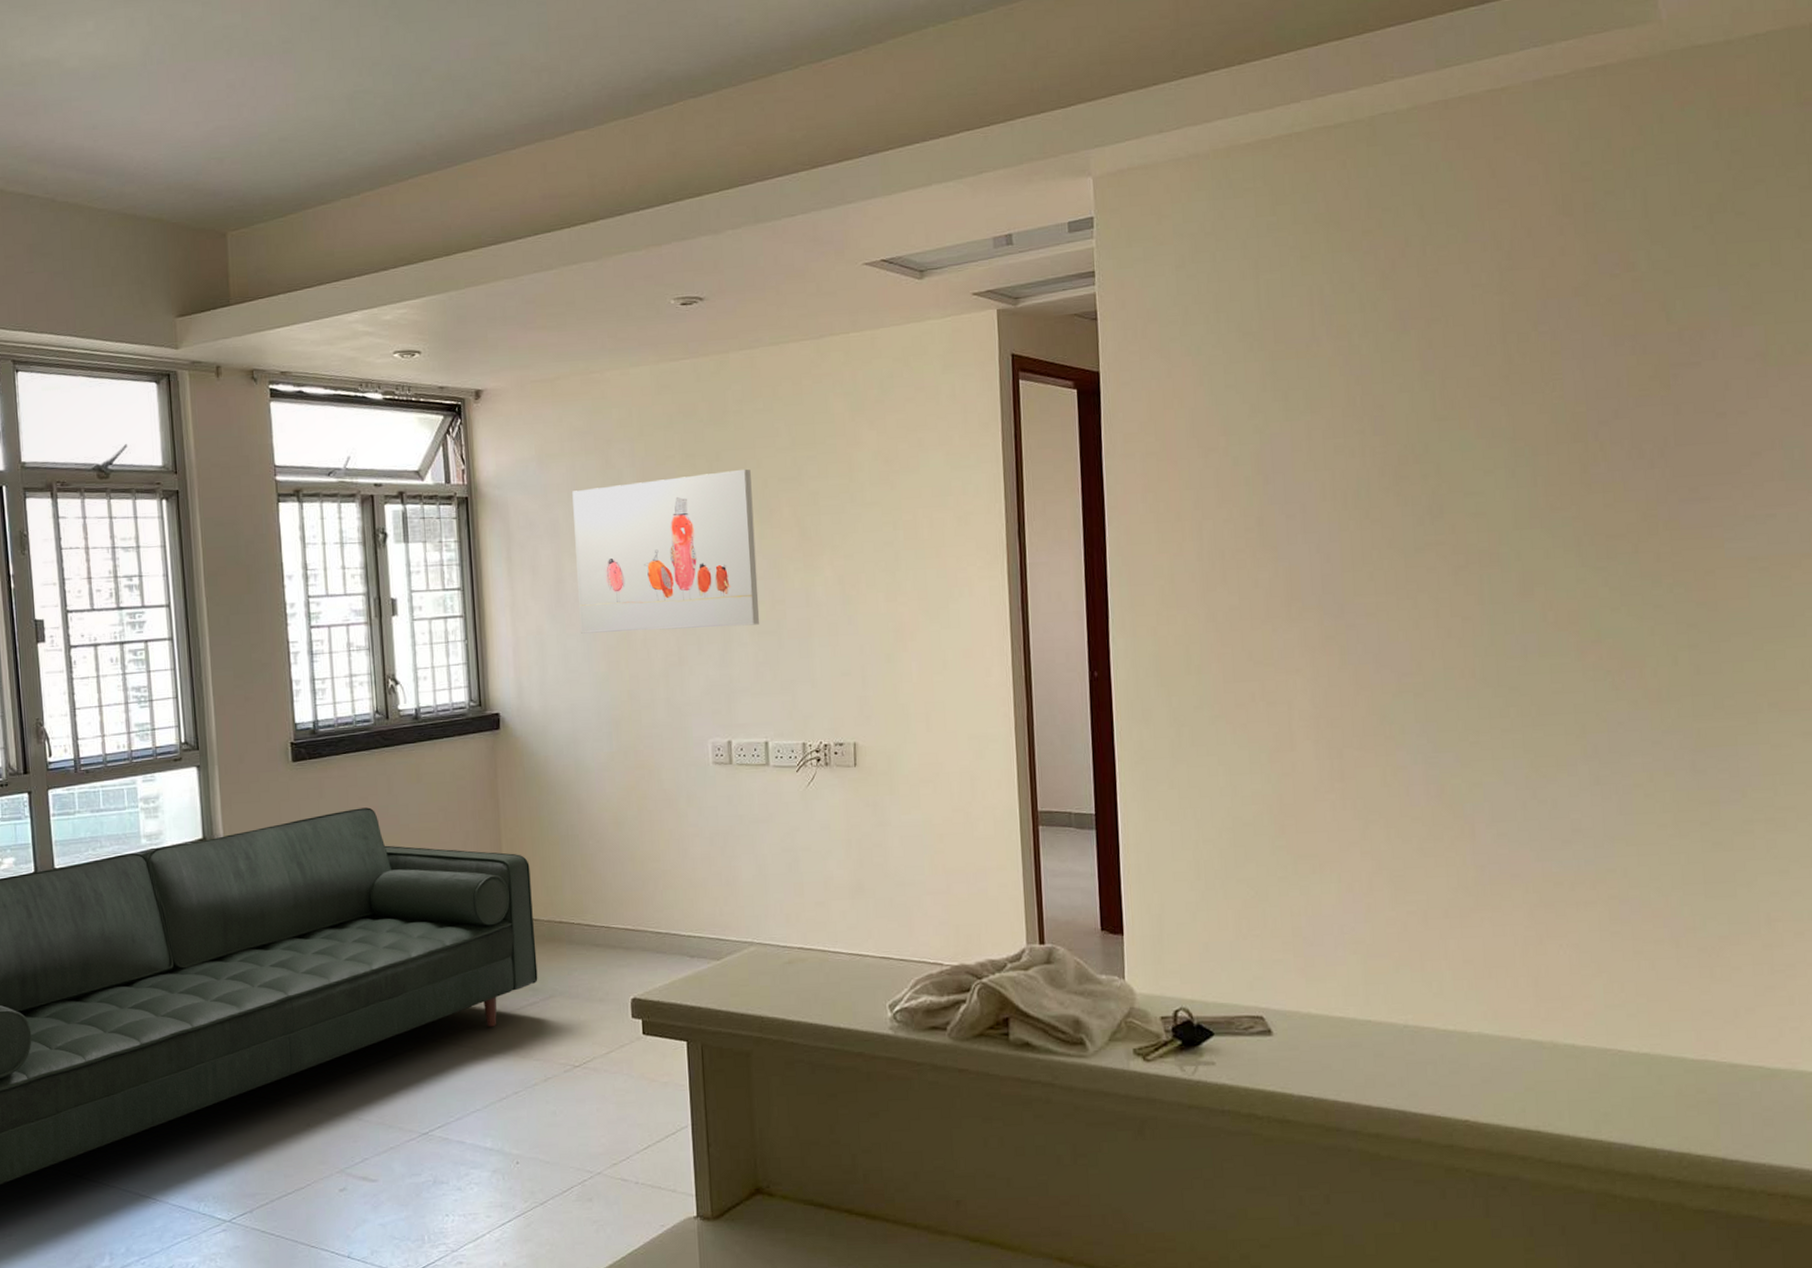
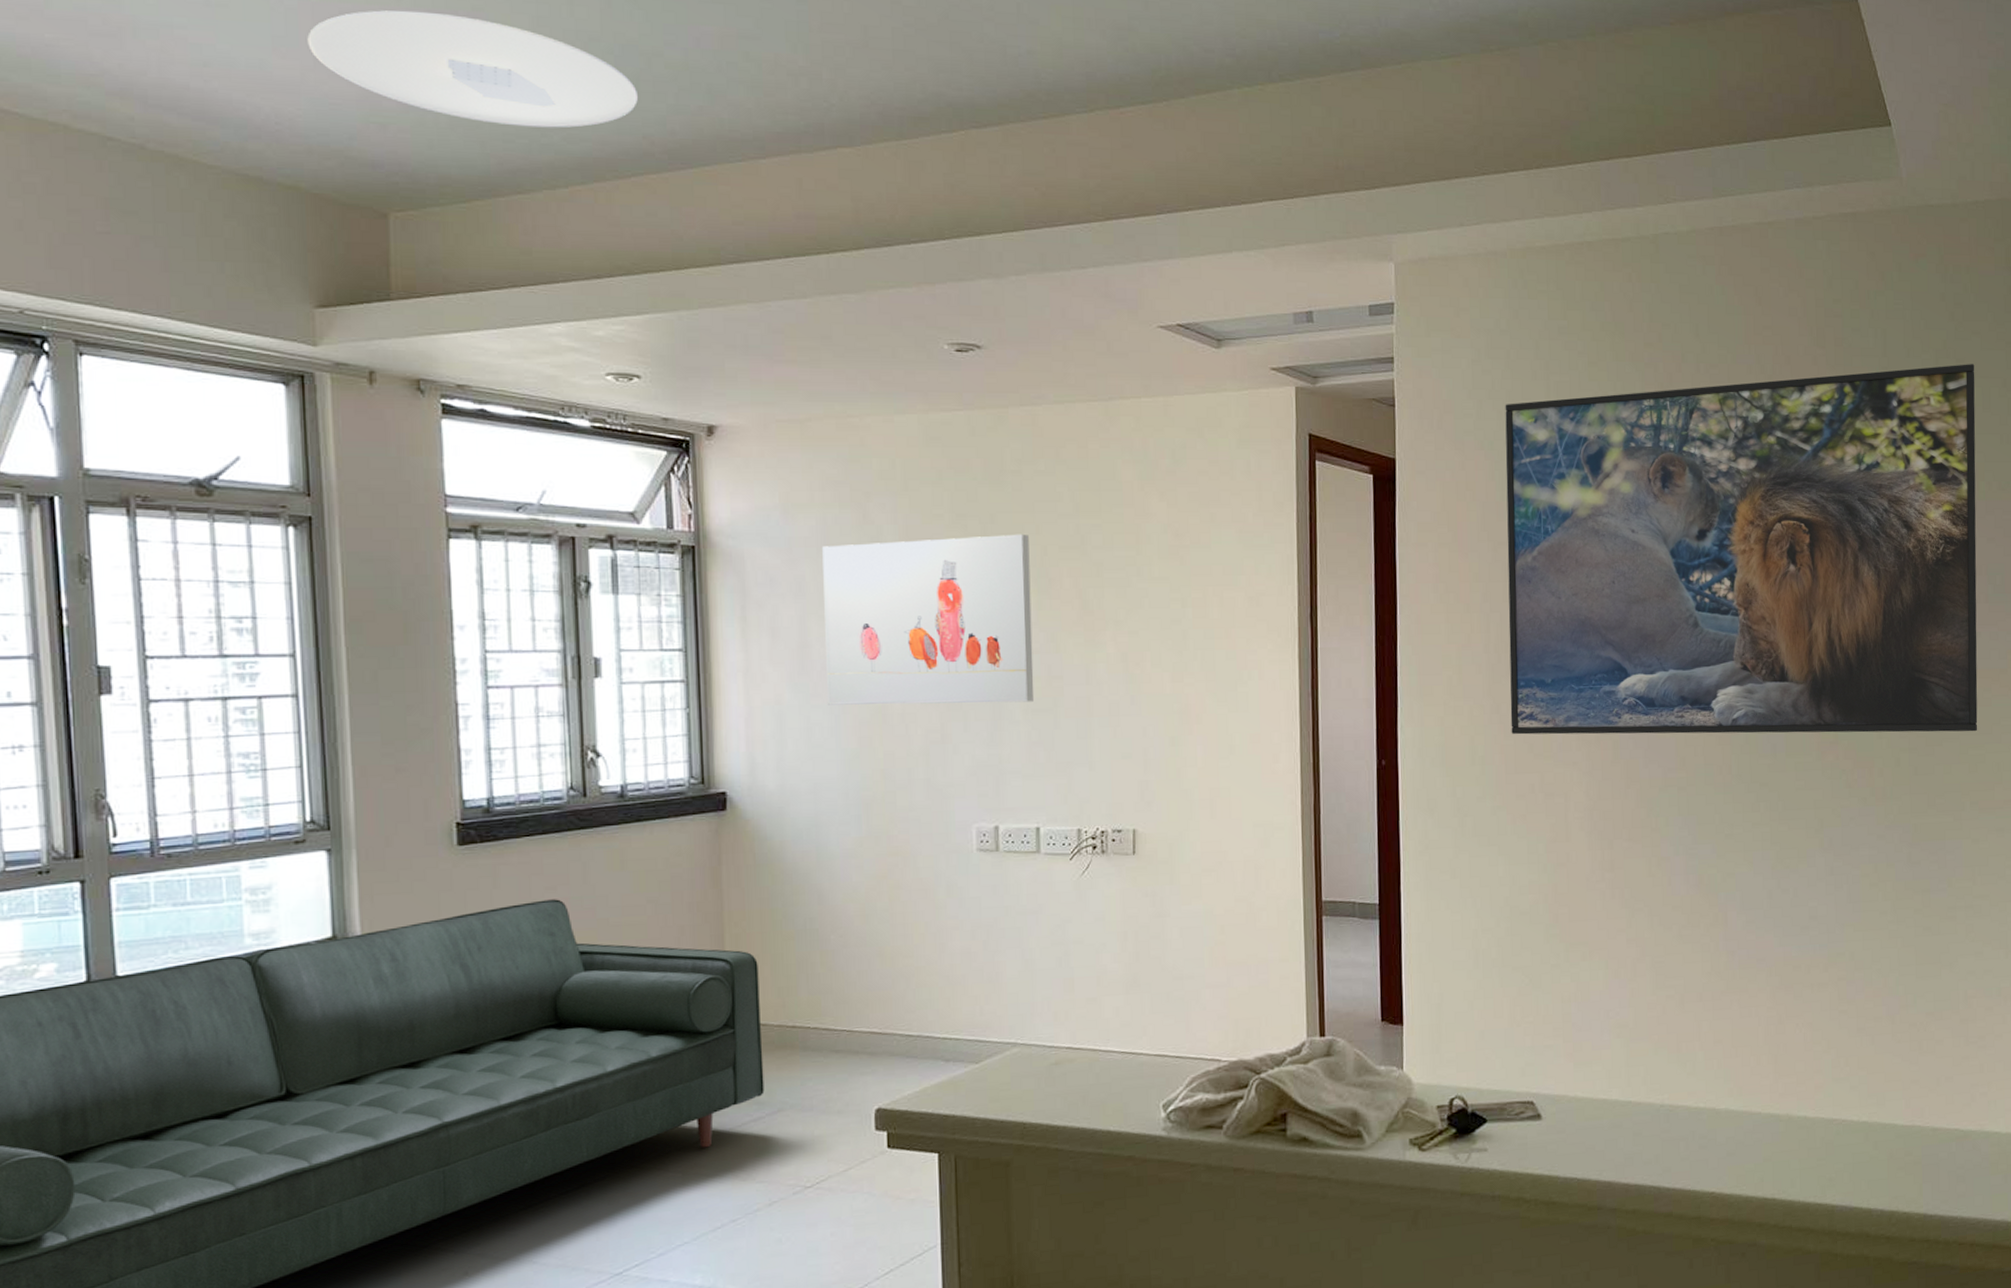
ceiling light: none [164,59,412,147] -> present [307,10,638,128]
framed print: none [1212,215,1776,643] -> present [1505,364,1978,735]

